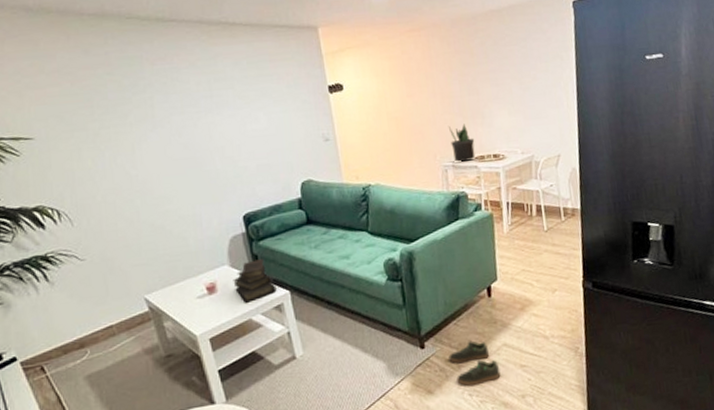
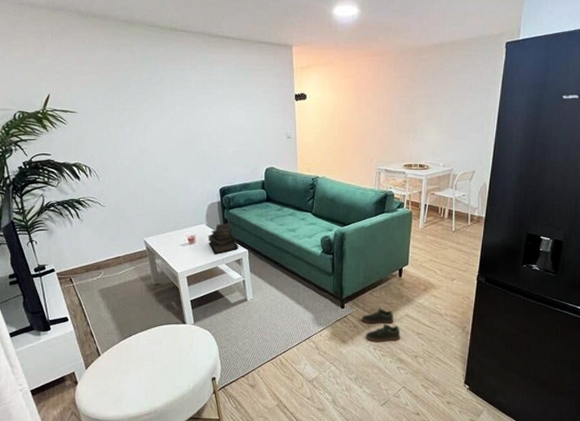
planter: present [448,124,476,162] -> none [385,137,406,167]

